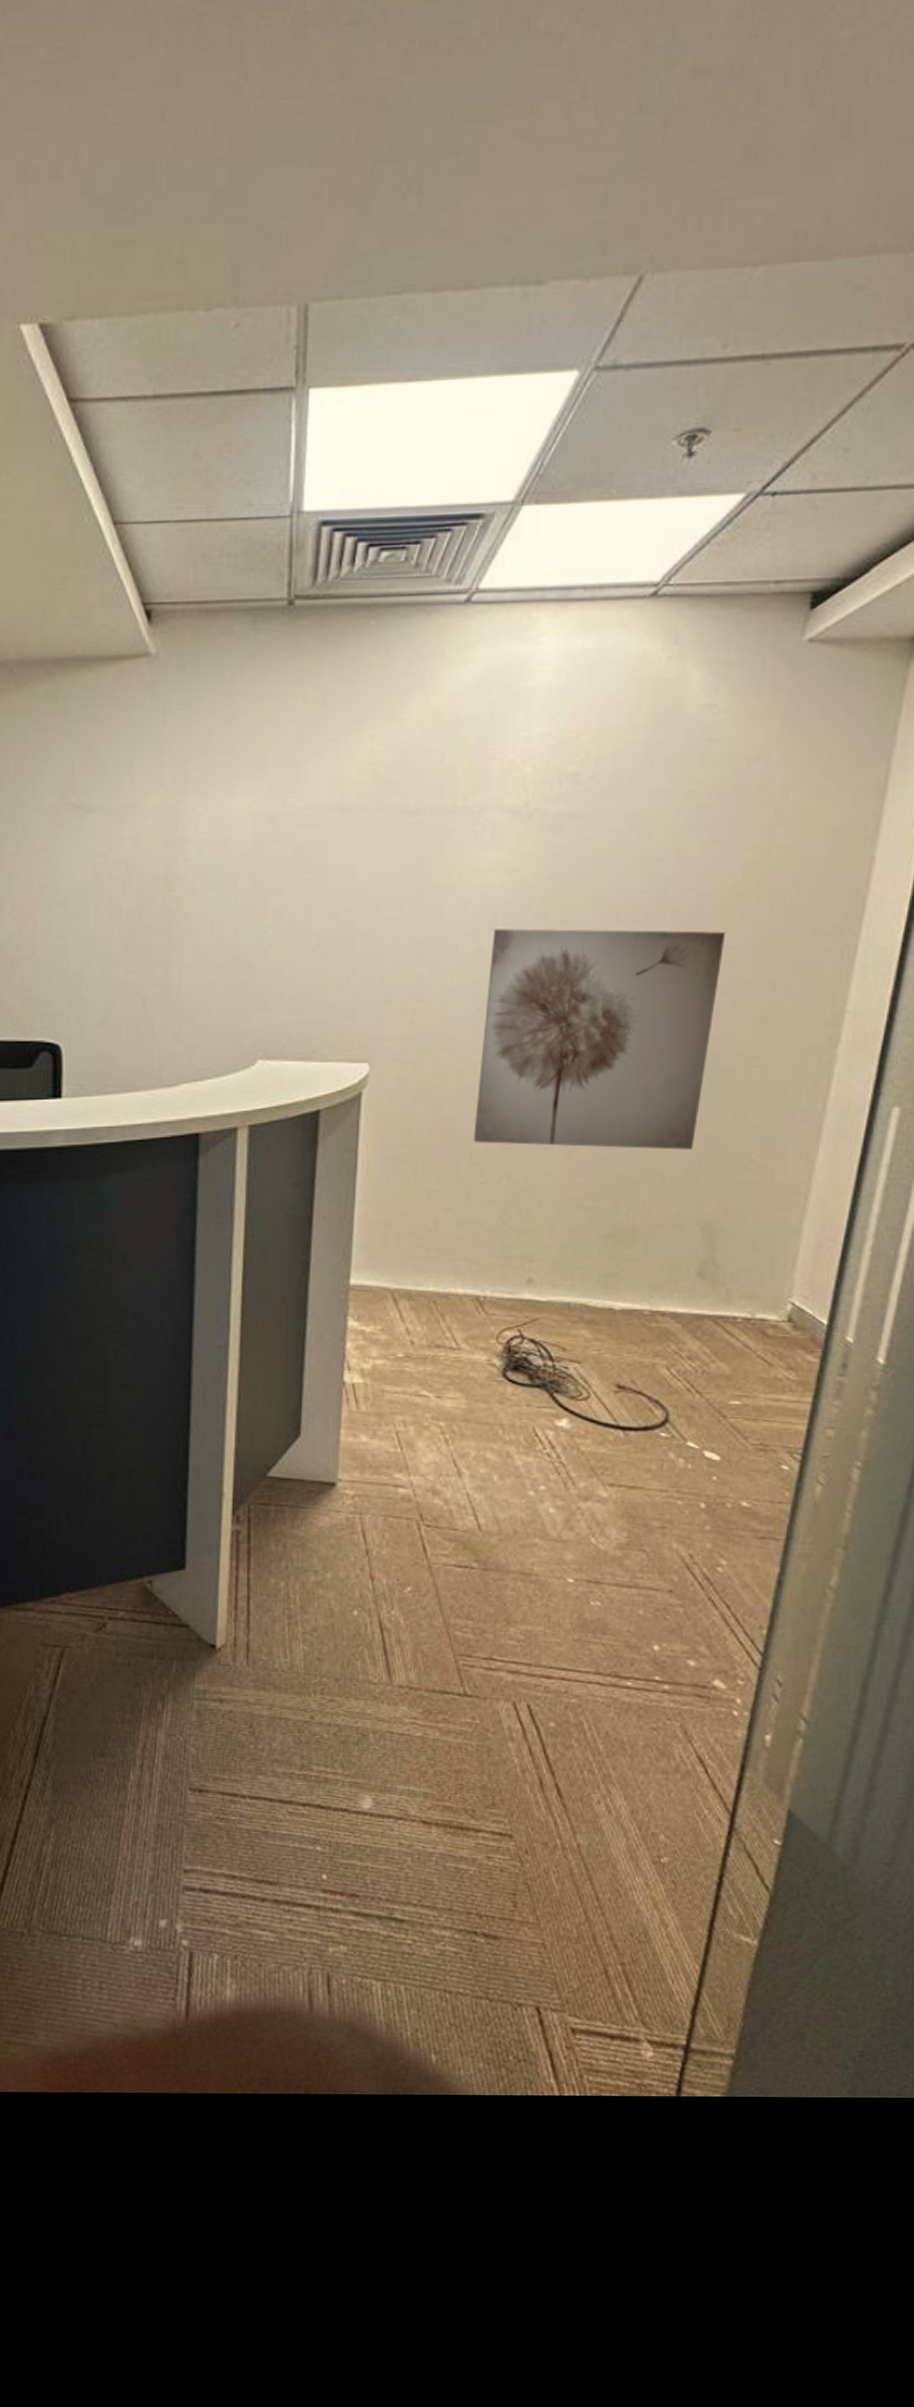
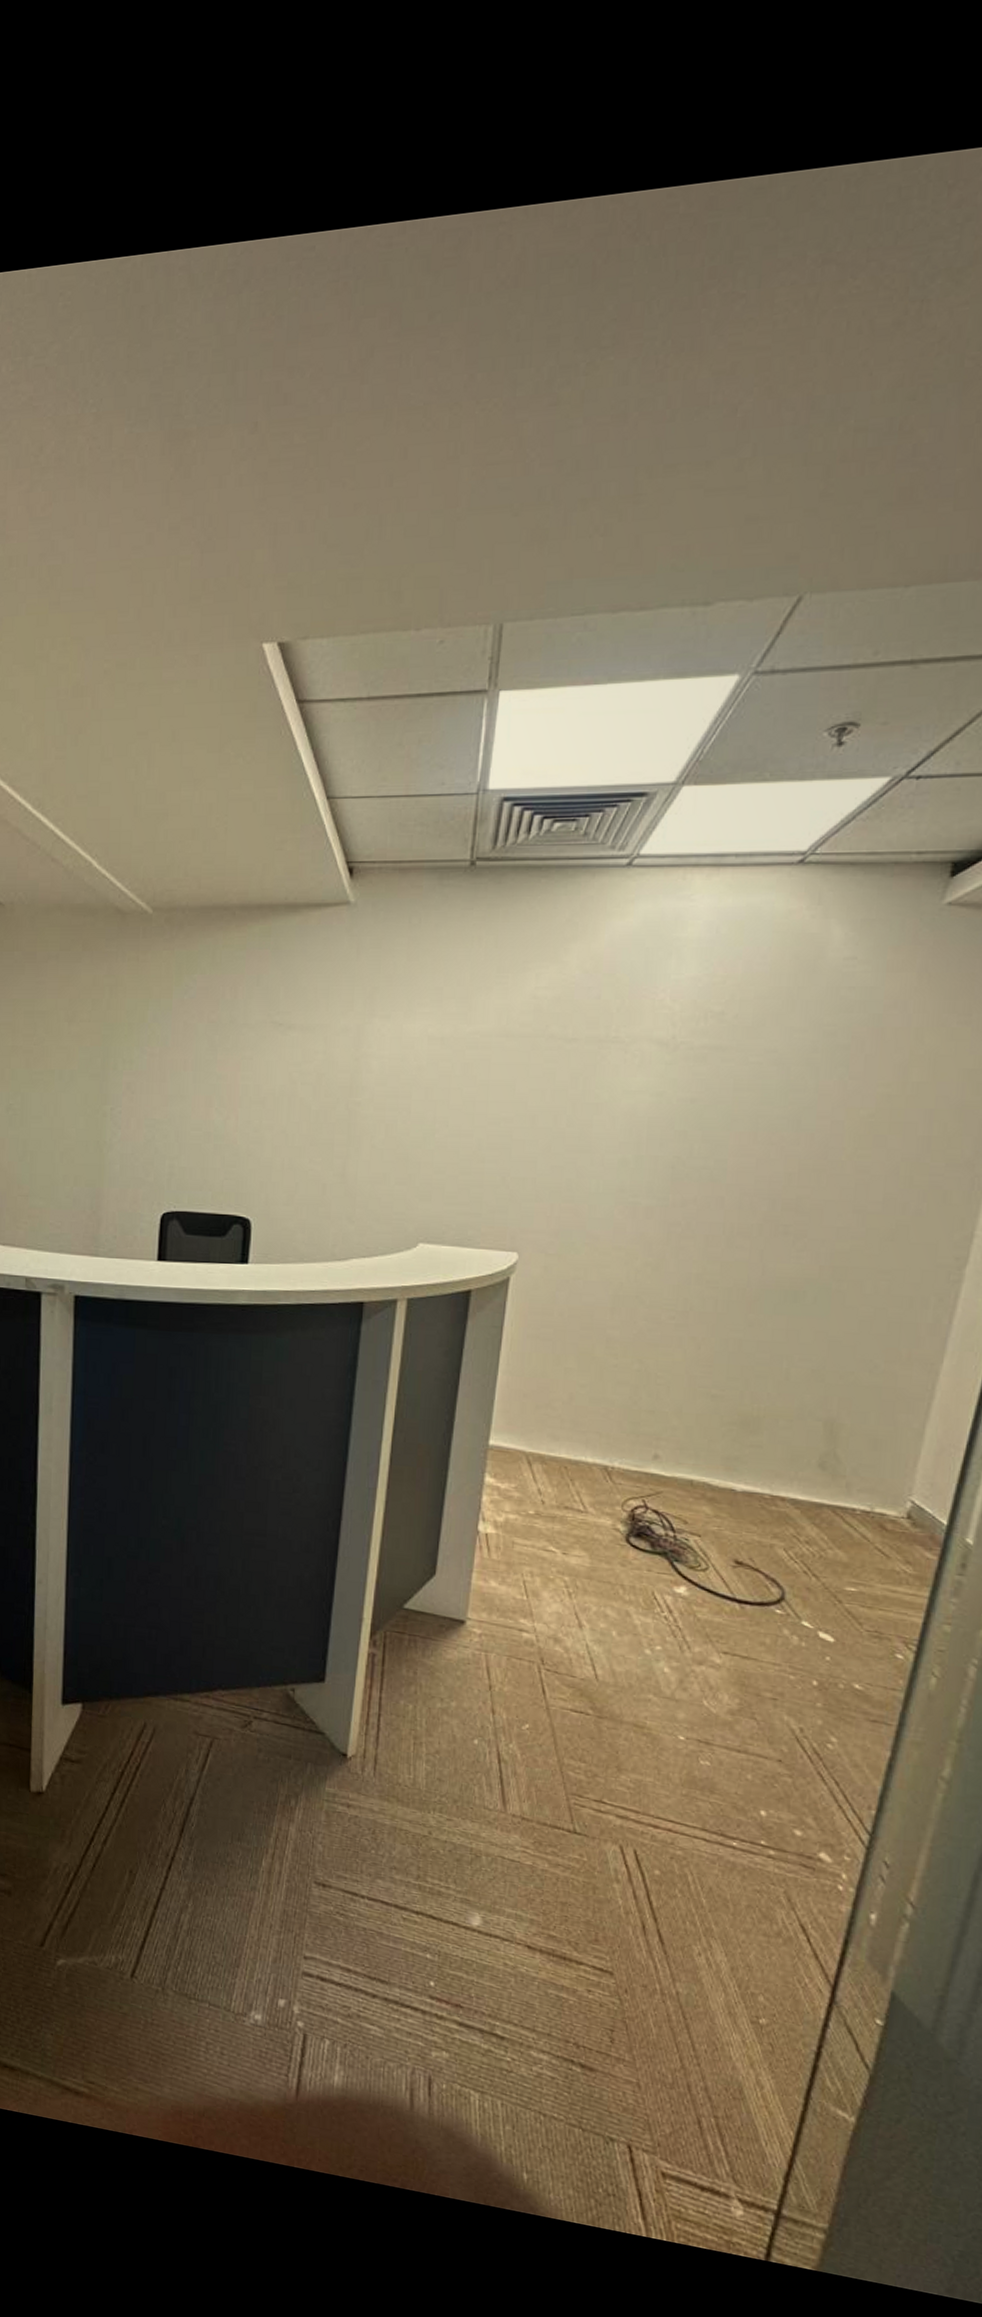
wall art: present [473,928,726,1150] -> none [610,1143,858,1351]

